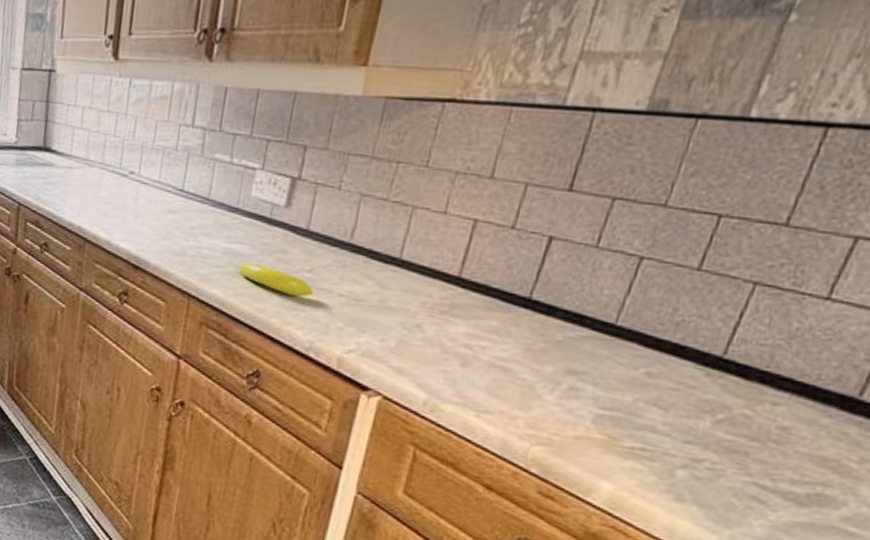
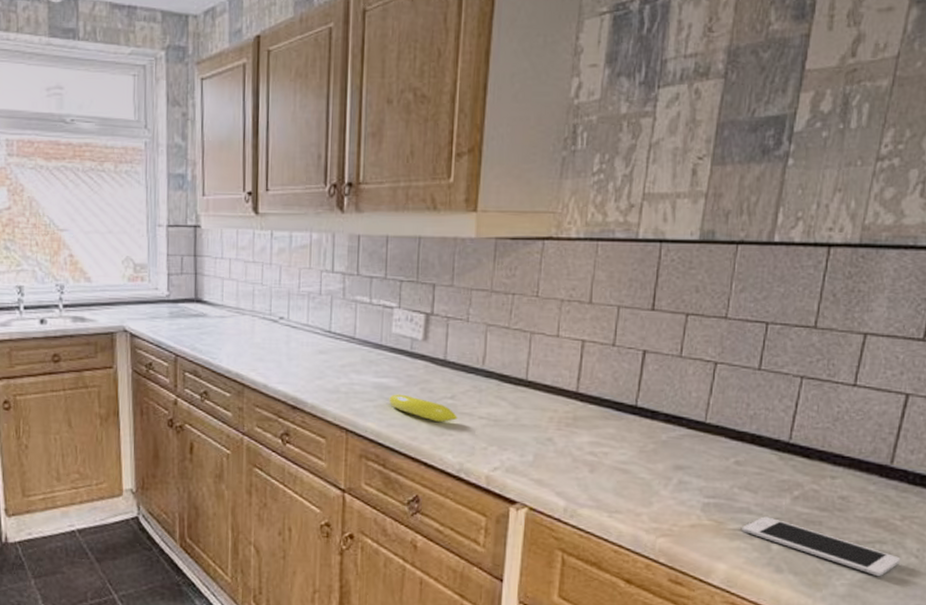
cell phone: none [640,437,849,524] -> present [742,516,901,577]

